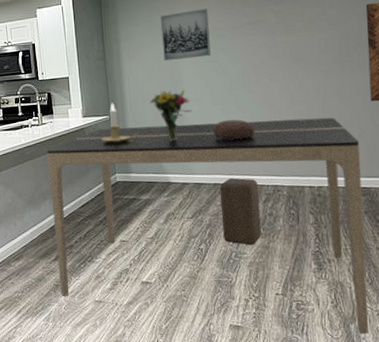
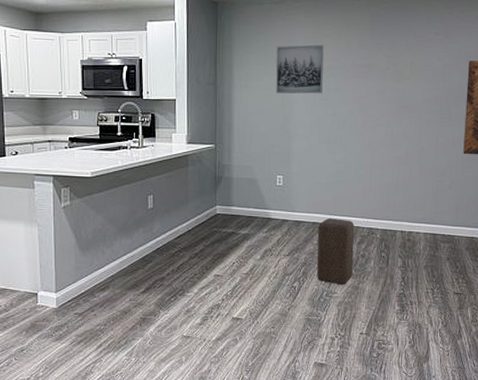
dining table: present [46,117,369,335] -> none [144,157,450,373]
candlestick: present [102,103,137,145] -> none [205,131,242,175]
bouquet: present [149,89,192,141] -> none [257,124,299,177]
decorative bowl: present [213,119,255,141] -> none [317,160,357,181]

